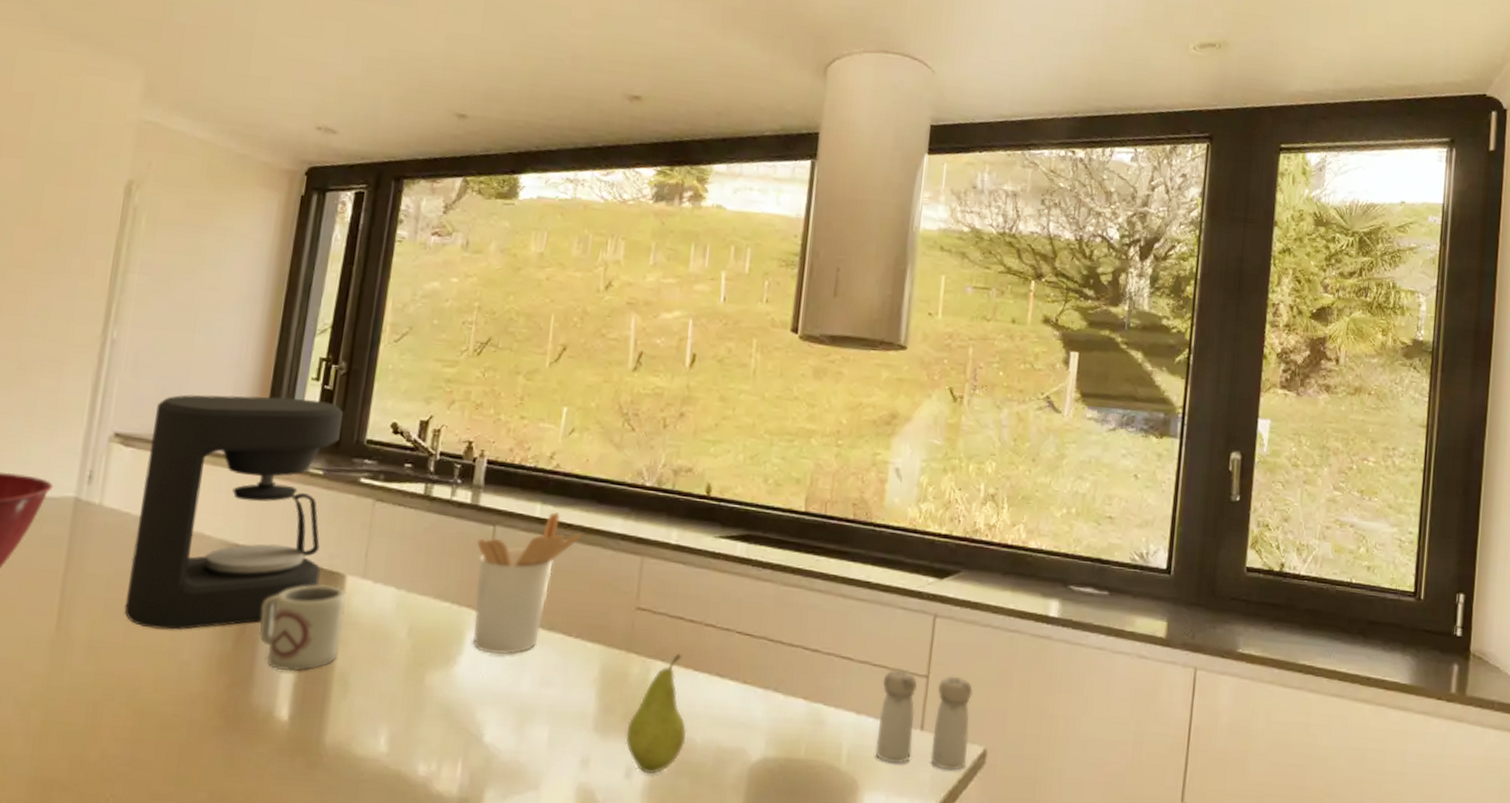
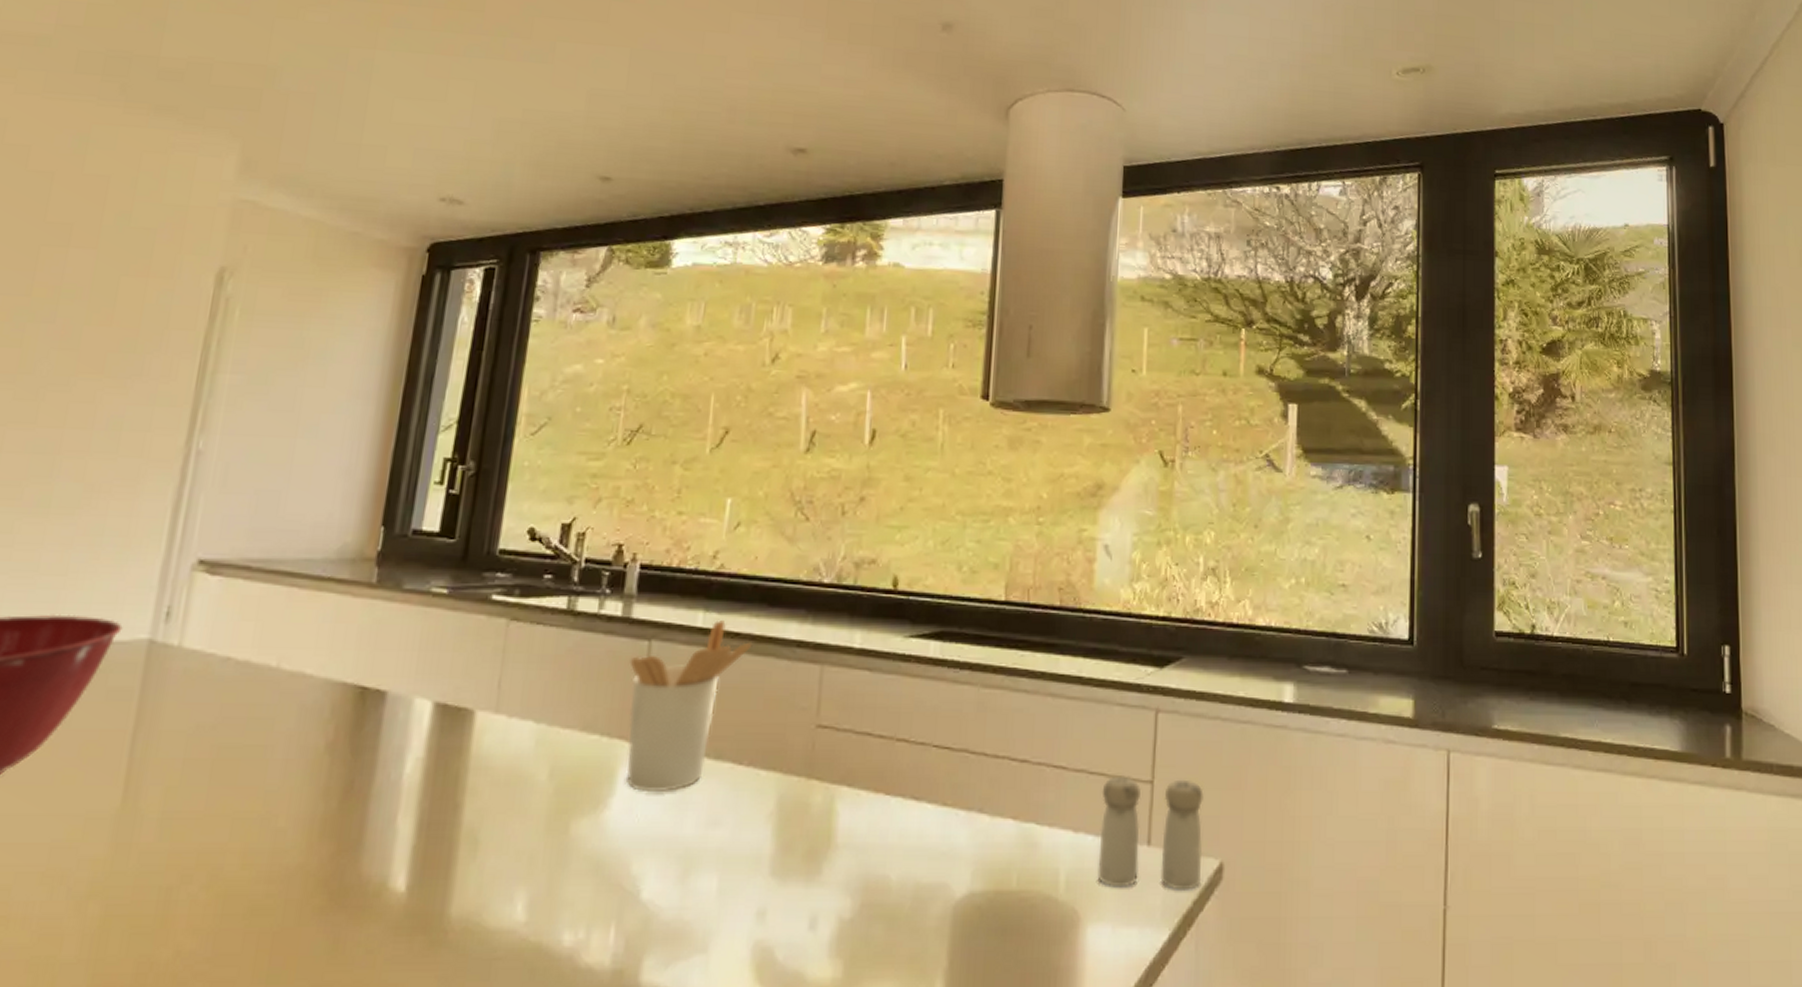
coffee maker: present [124,394,344,630] -> none [206,506,473,791]
cup: present [258,584,347,672] -> none [370,724,476,832]
fruit: present [625,653,687,775] -> none [808,776,880,923]

